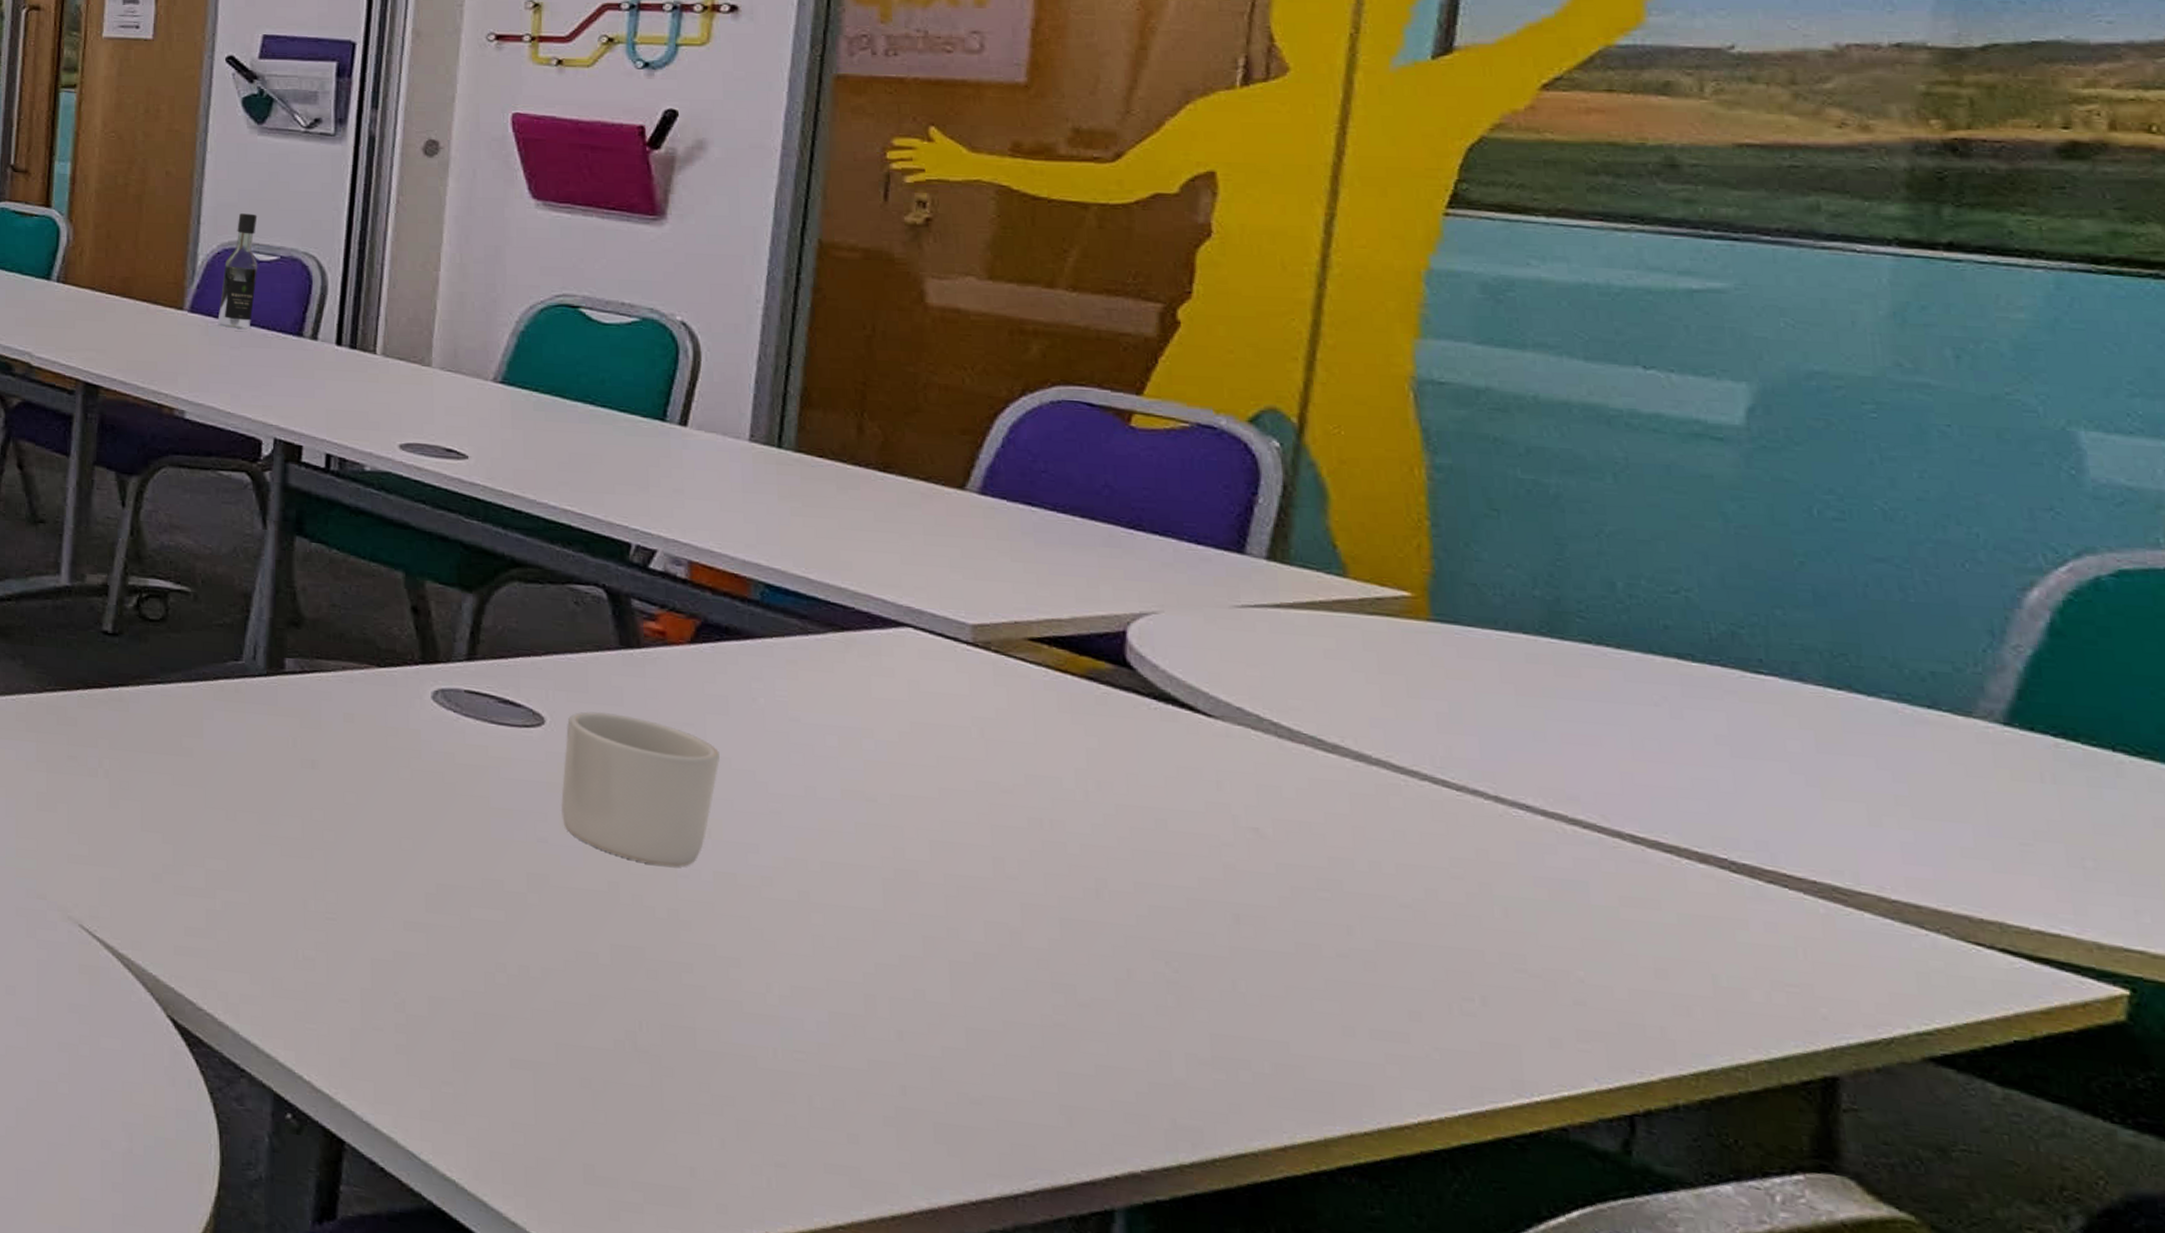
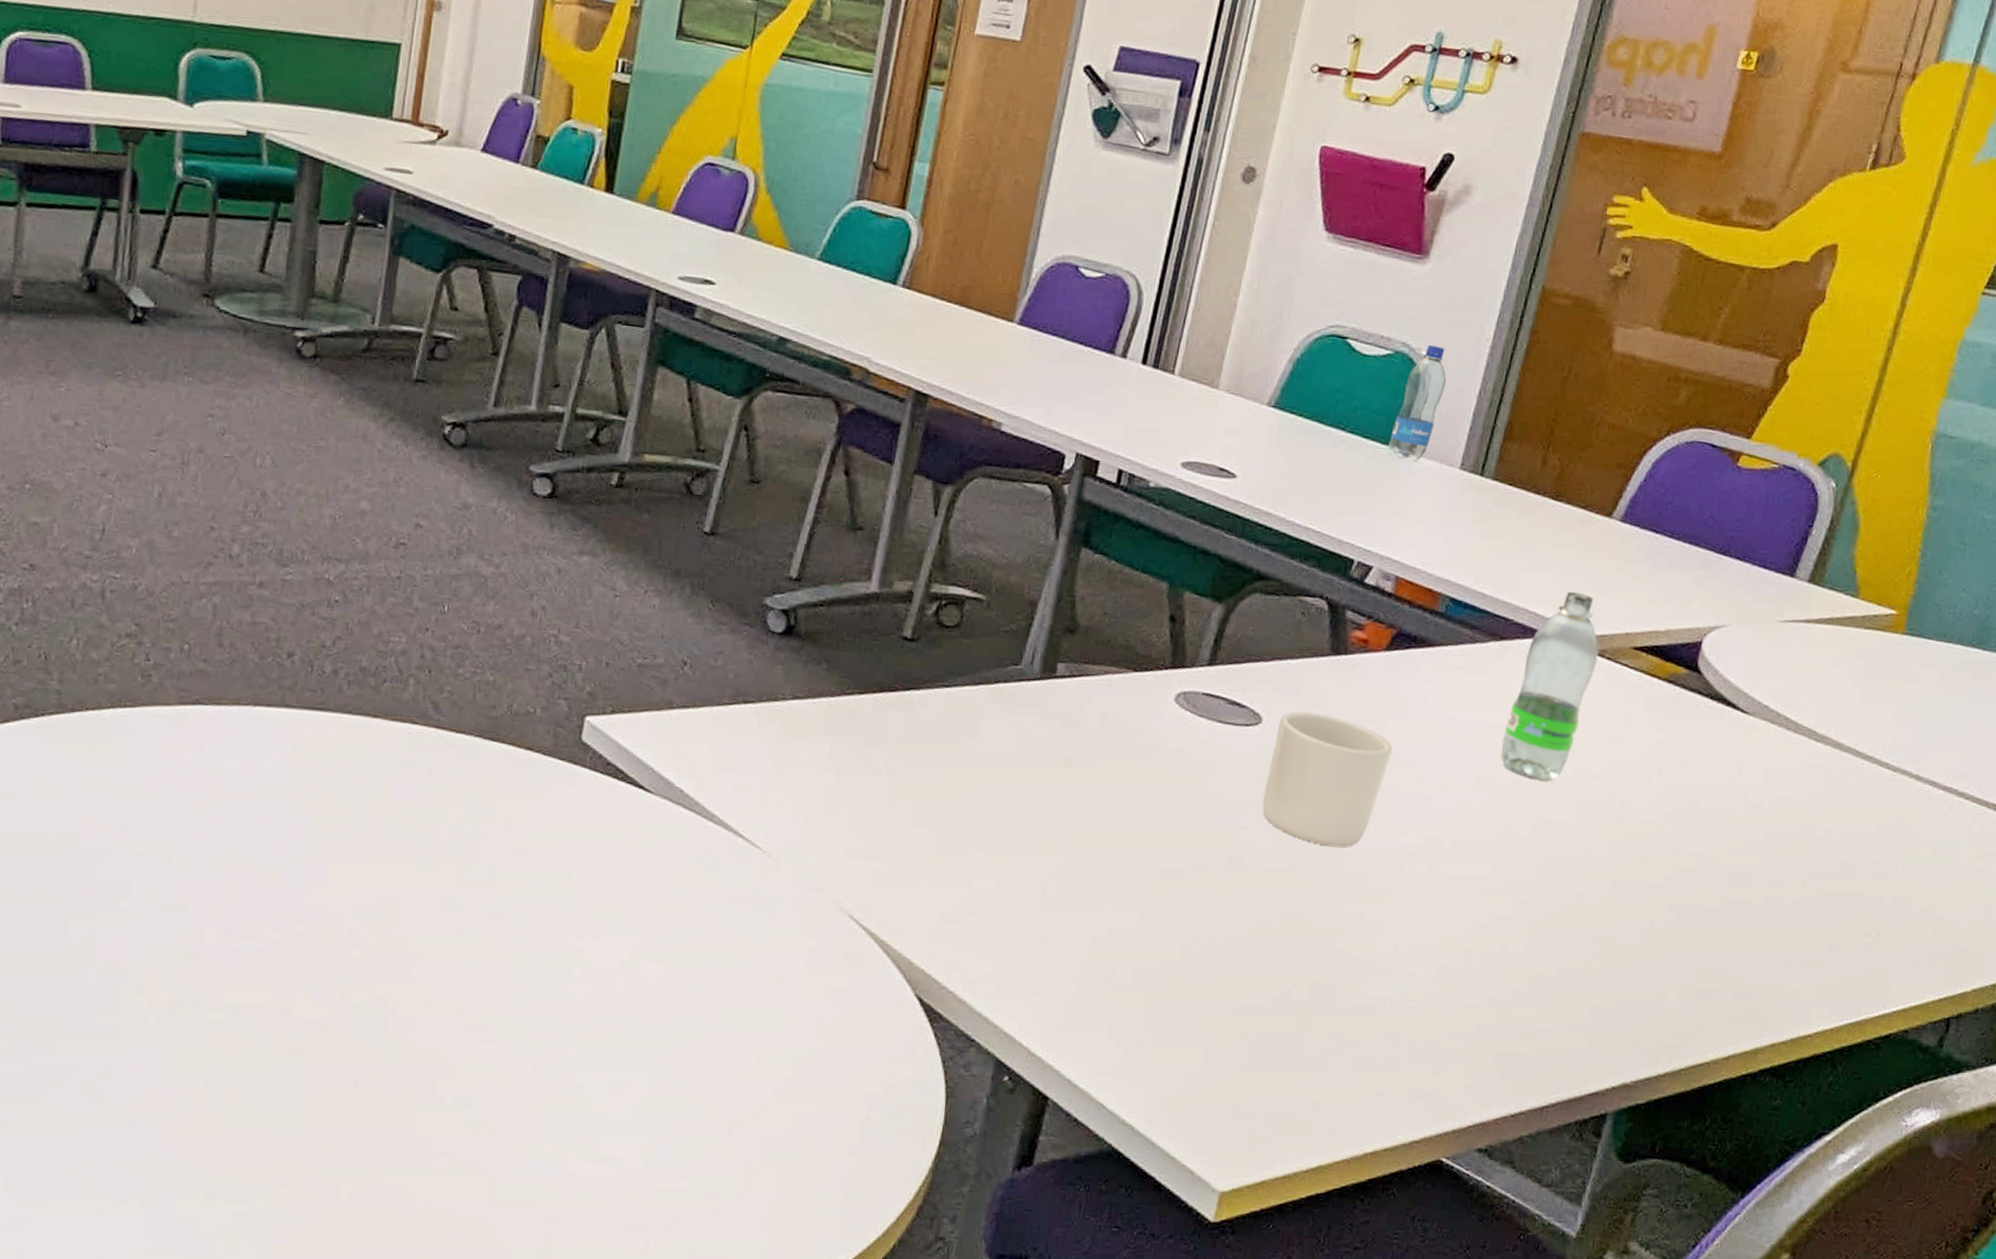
bottle: present [217,213,258,332] -> none [1041,228,1091,348]
bottle: none [652,309,714,435] -> present [1388,344,1446,462]
bottle: none [867,574,981,794] -> present [1500,591,1599,781]

